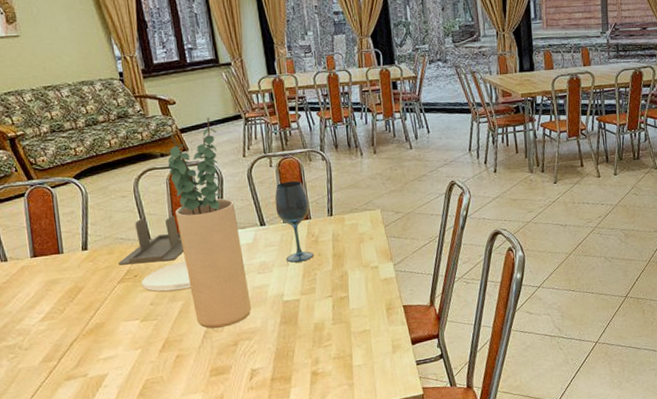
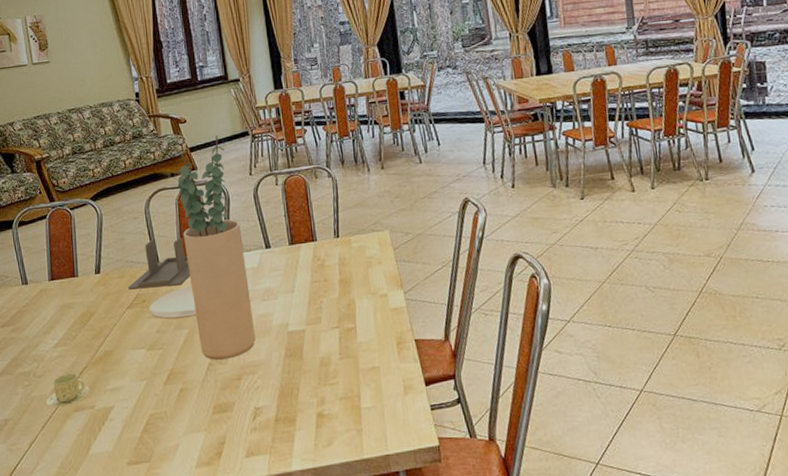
cup and saucer: none [34,343,82,378] -> present [46,372,90,408]
wineglass: present [274,181,314,263] -> none [280,200,319,289]

